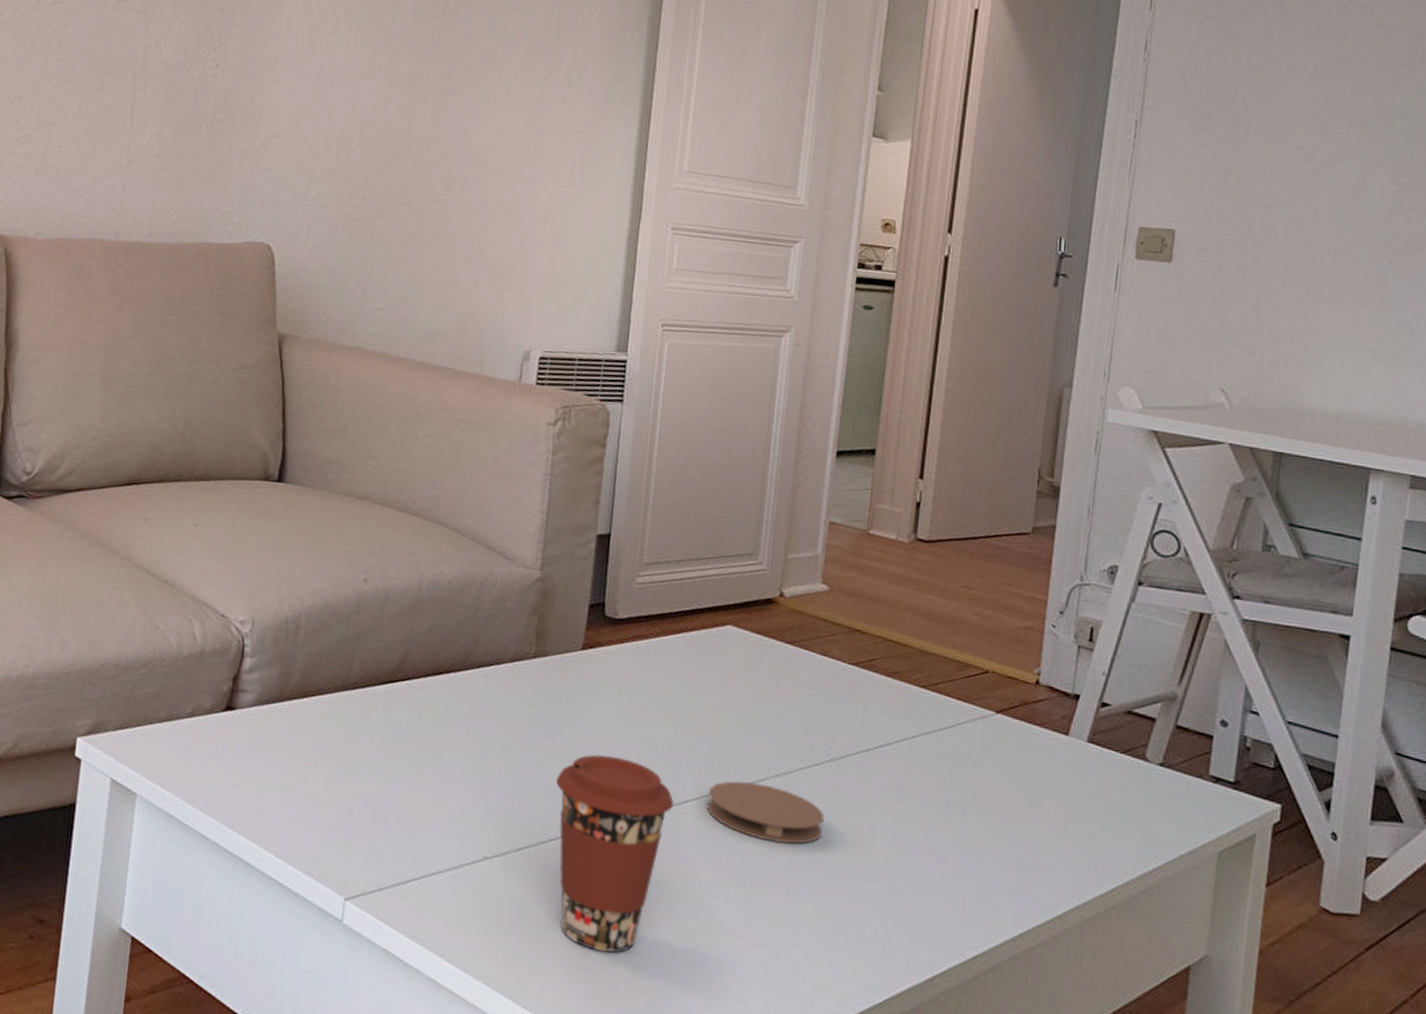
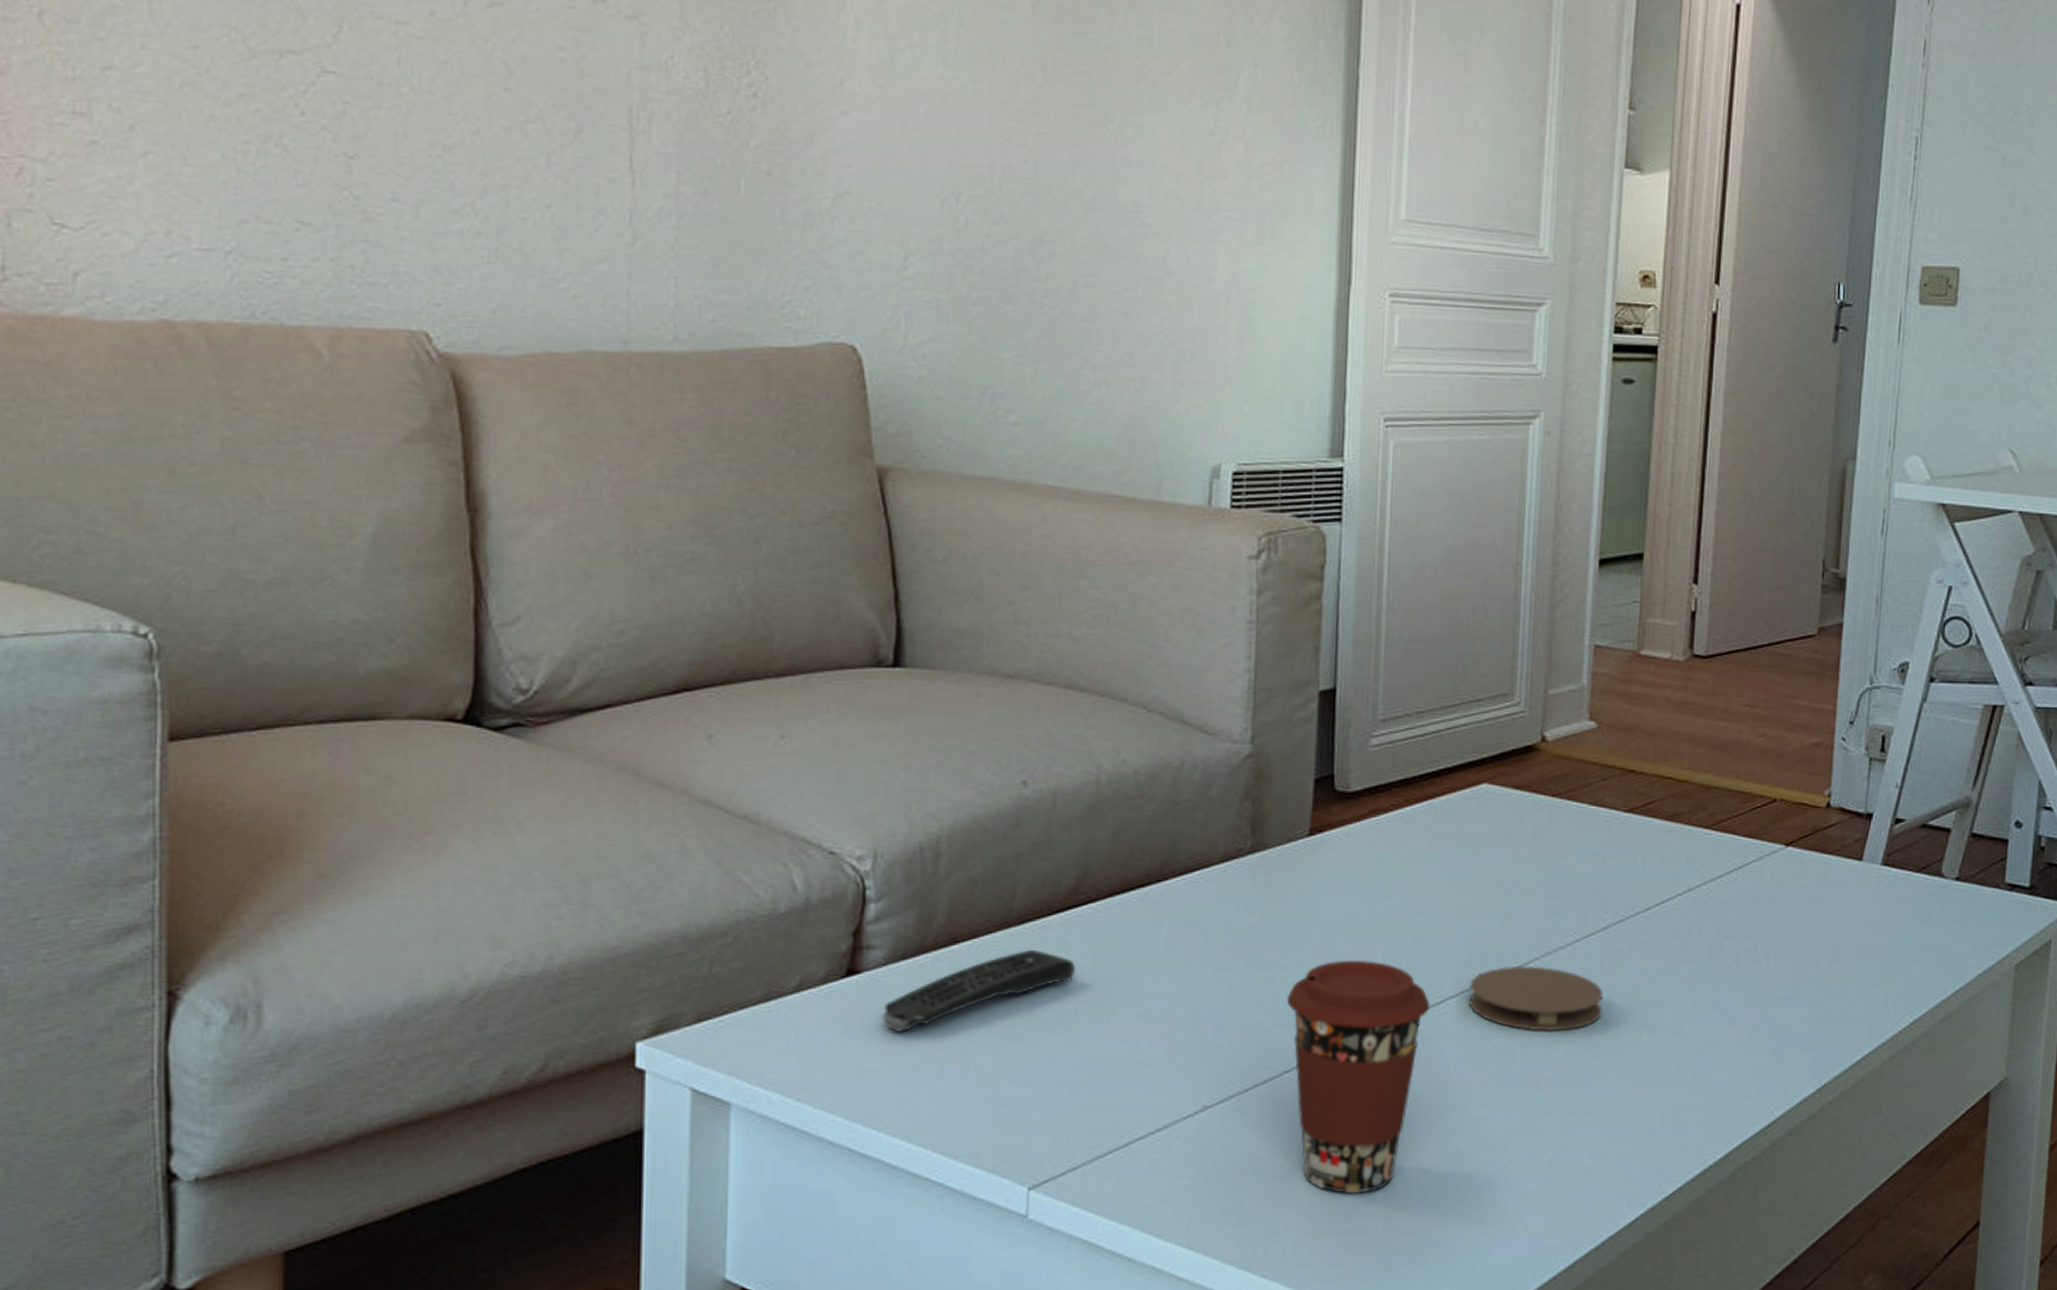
remote control: none [247,709,393,760] -> present [881,949,1075,1033]

